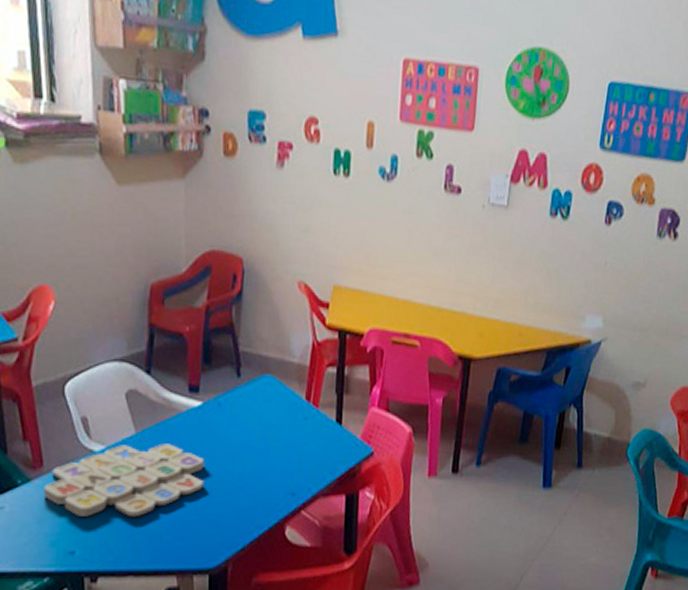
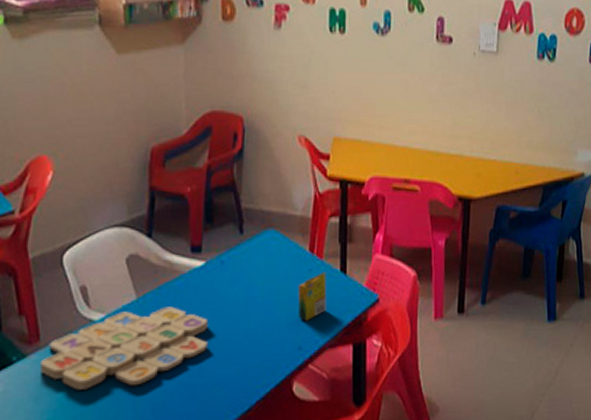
crayon box: none [292,421,322,469] -> present [297,271,327,322]

